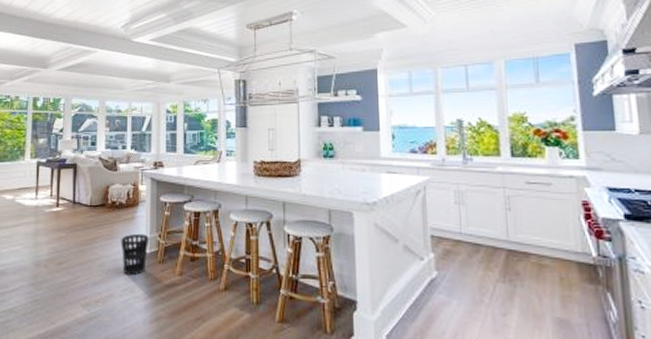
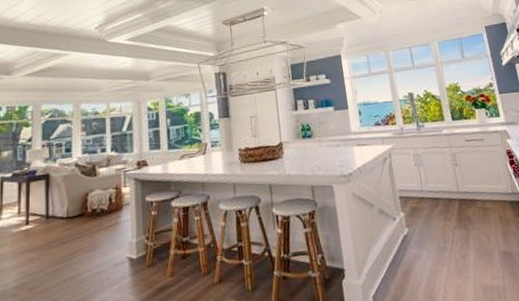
wastebasket: present [121,233,150,276] -> none [104,238,136,287]

